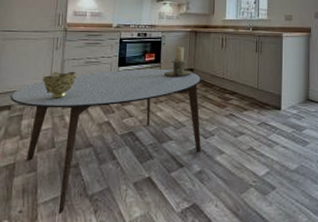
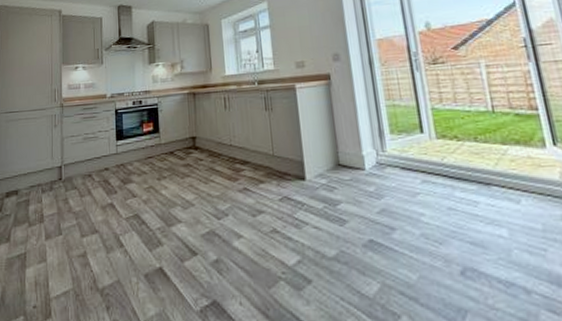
dining table: present [10,69,202,214] -> none [17,140,216,310]
decorative bowl: present [41,71,77,100] -> none [43,149,77,182]
candle holder: present [163,47,193,77] -> none [164,112,196,148]

